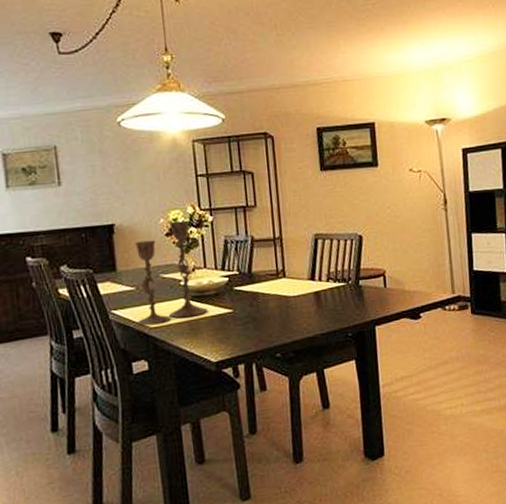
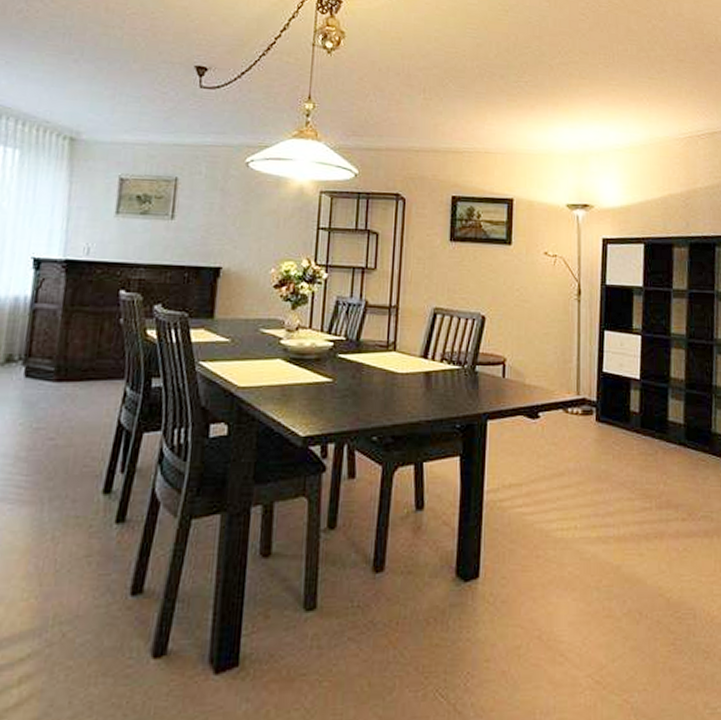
candlestick: present [135,220,208,326] -> none [225,273,305,383]

